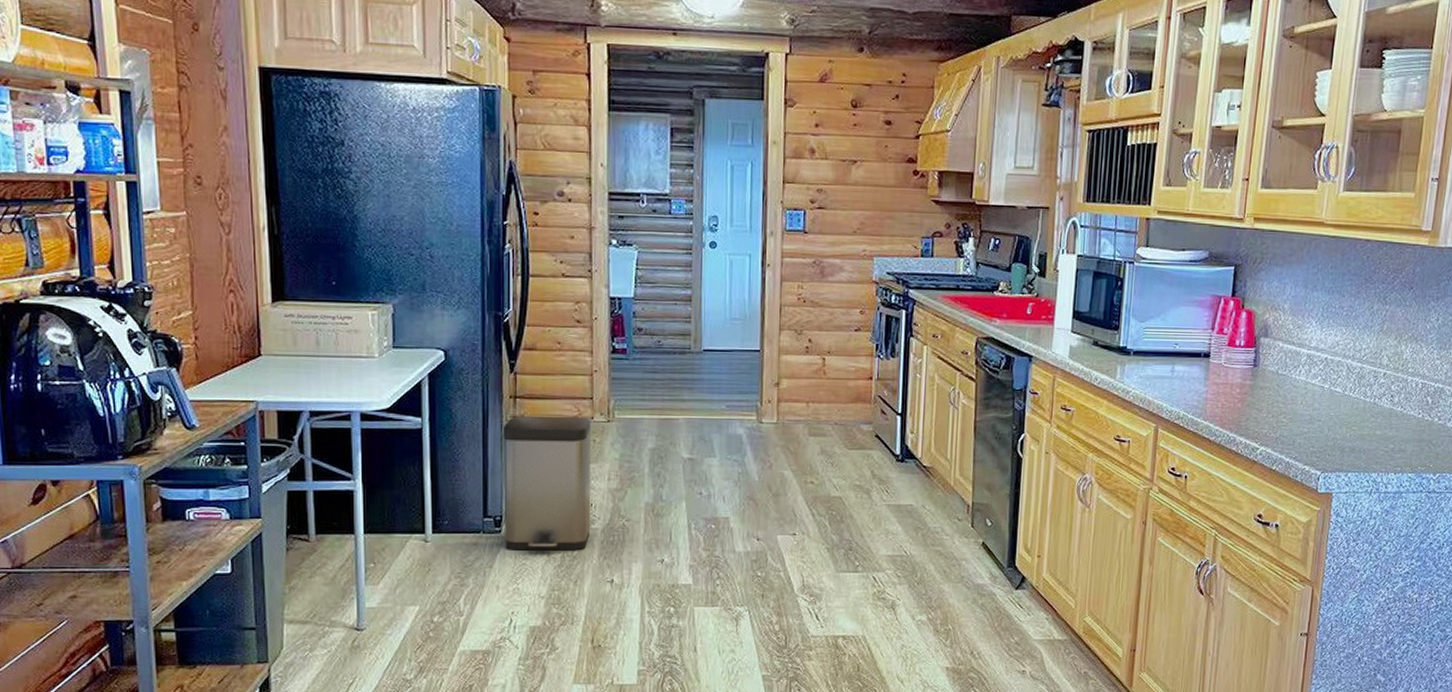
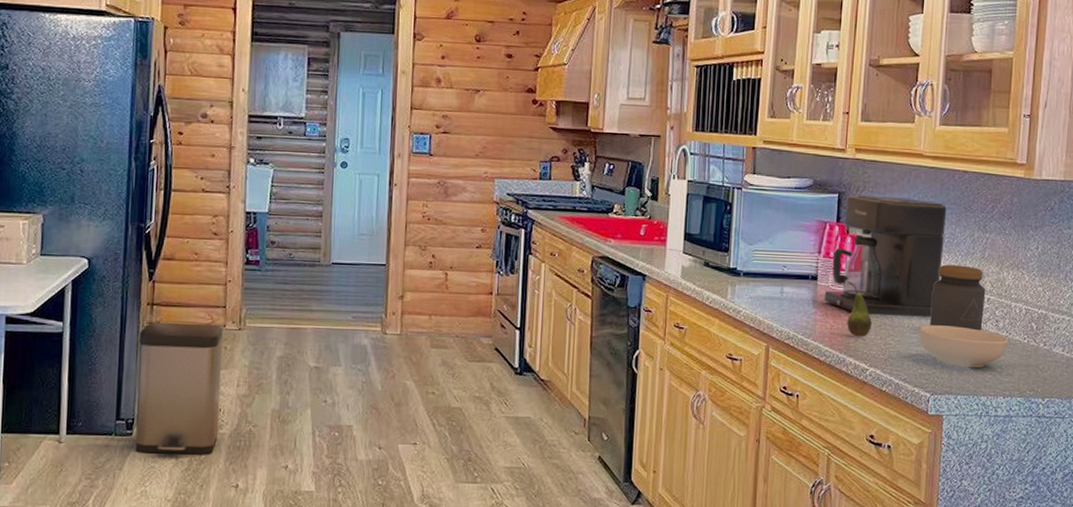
coffee maker: none [1216,268,1347,395] -> present [824,195,947,318]
fruit: none [1238,359,1264,415] -> present [847,282,872,337]
bowl: none [1311,401,1403,445] -> present [918,325,1009,369]
jar: none [1323,338,1383,407] -> present [930,264,986,331]

